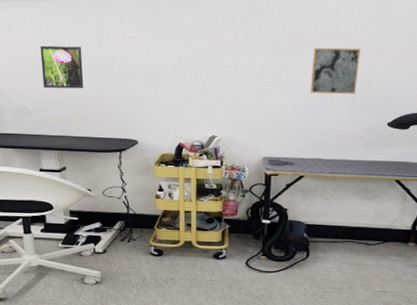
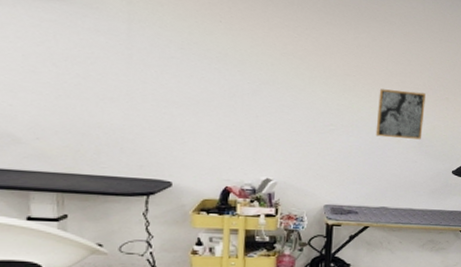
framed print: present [40,45,84,89] -> none [41,56,103,115]

